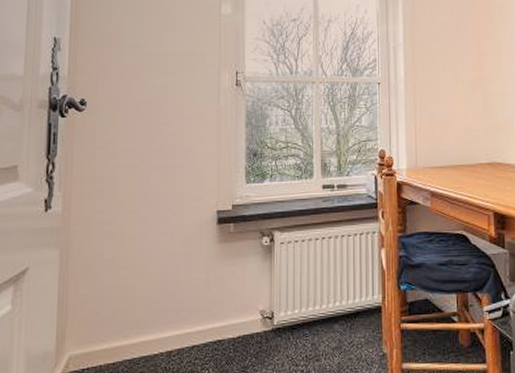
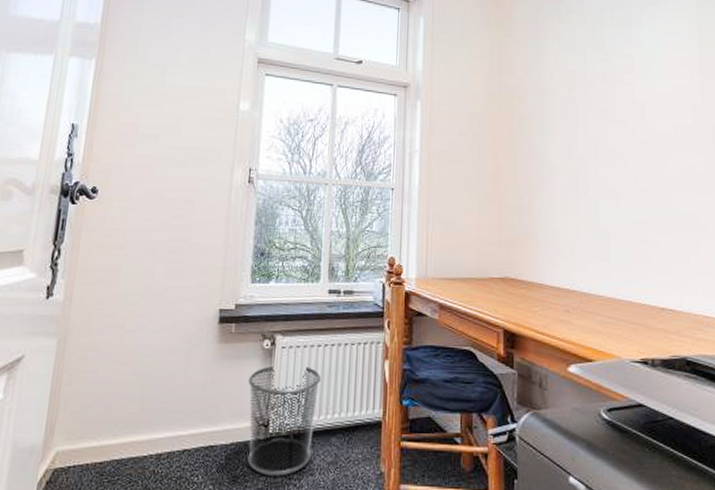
waste bin: none [250,260,320,364] -> present [247,365,321,476]

